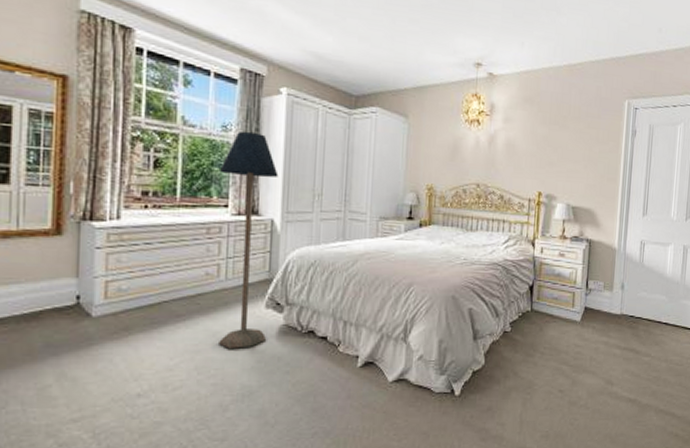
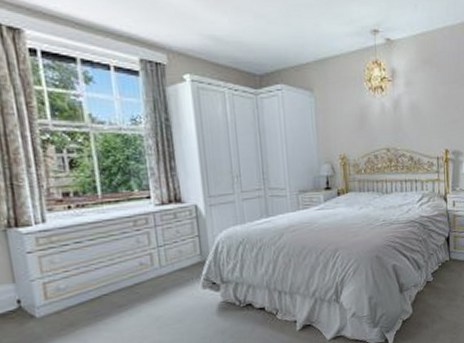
floor lamp: present [219,131,279,348] -> none [136,122,207,330]

